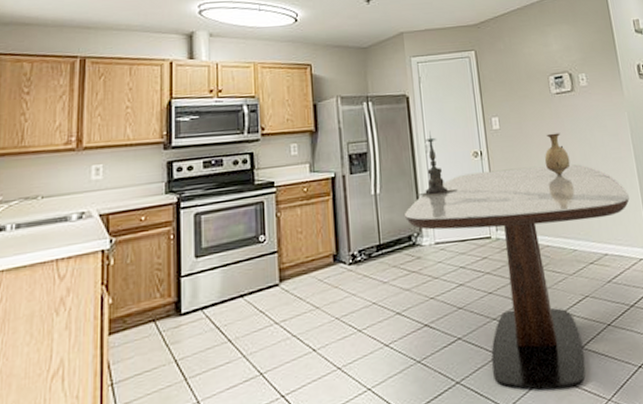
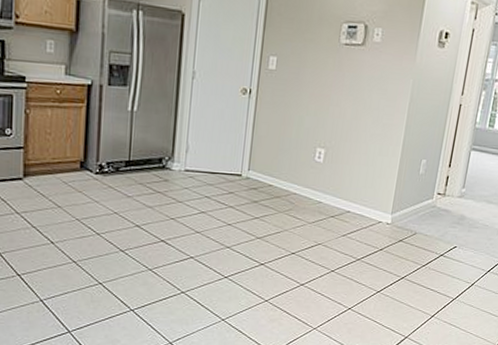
dining table: present [405,164,630,390] -> none [159,109,388,314]
candle holder: present [416,130,458,197] -> none [175,56,218,126]
vase: present [544,132,571,176] -> none [313,85,340,131]

